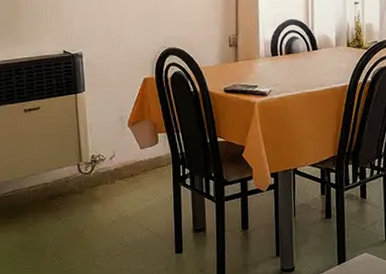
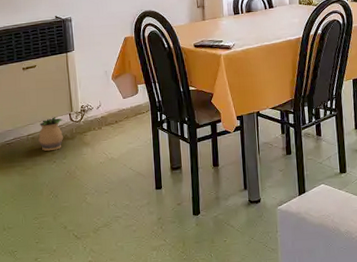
potted plant: none [41,166,71,206] -> present [38,116,64,151]

